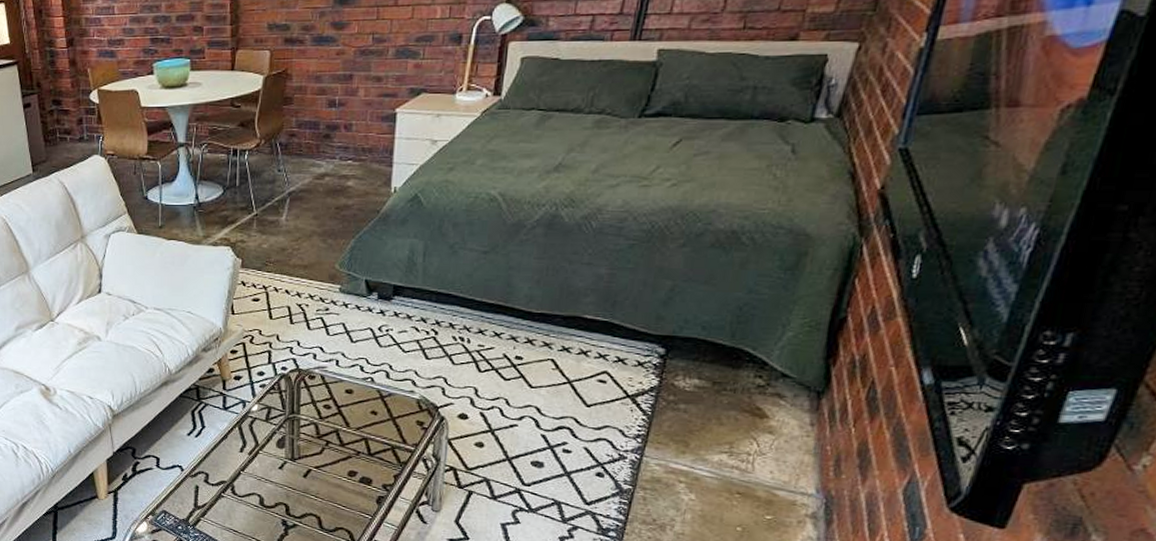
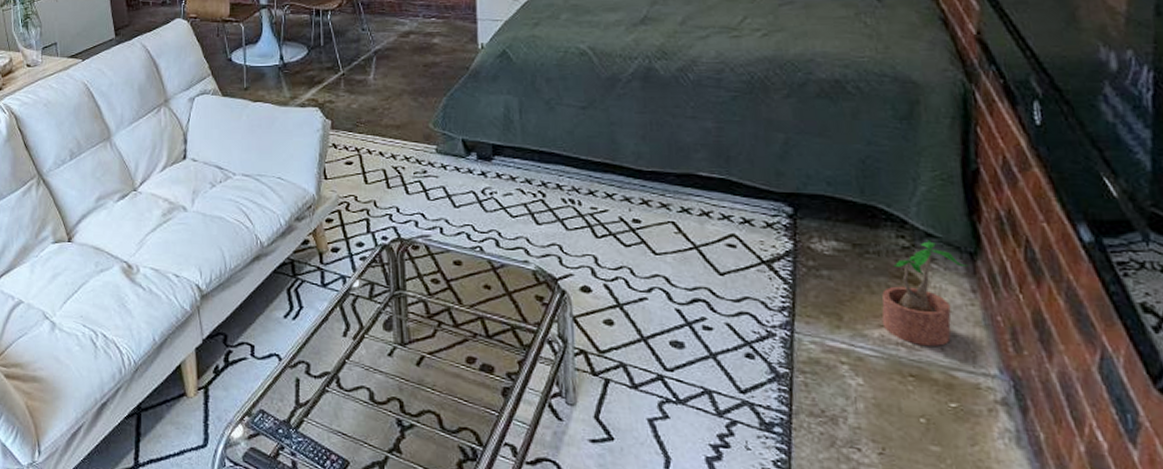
potted plant: none [723,379,815,470] -> present [881,239,970,346]

